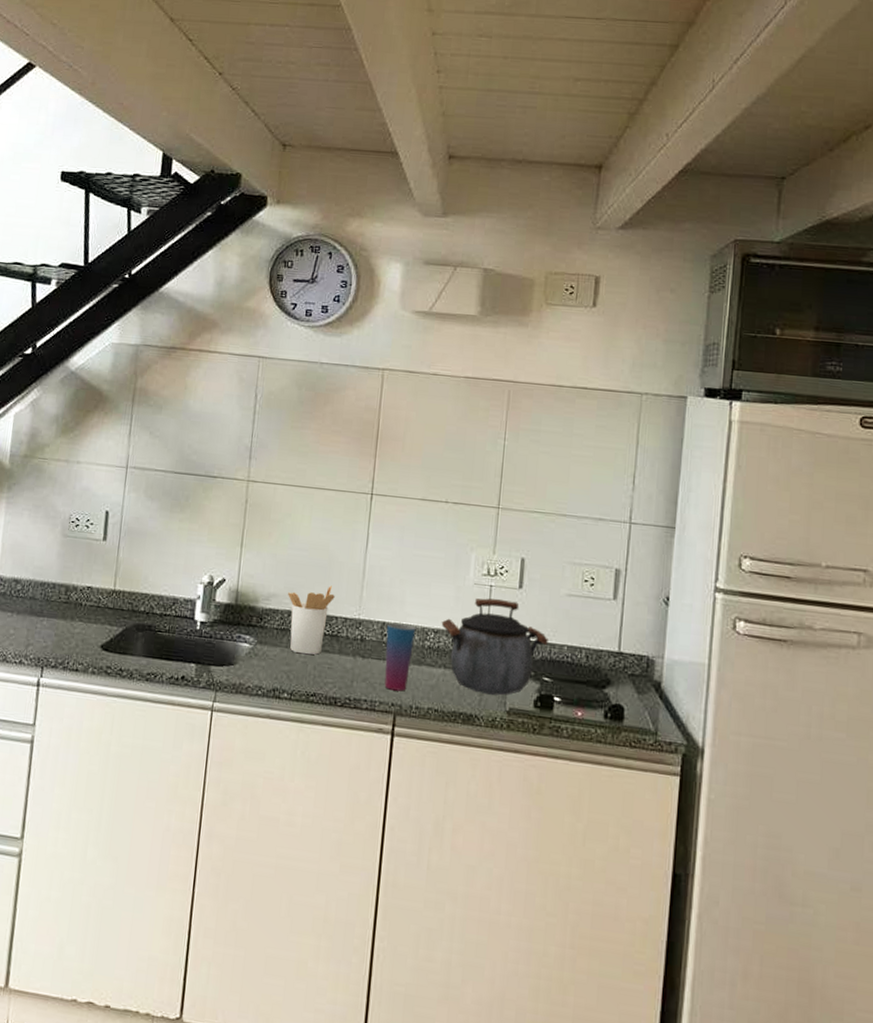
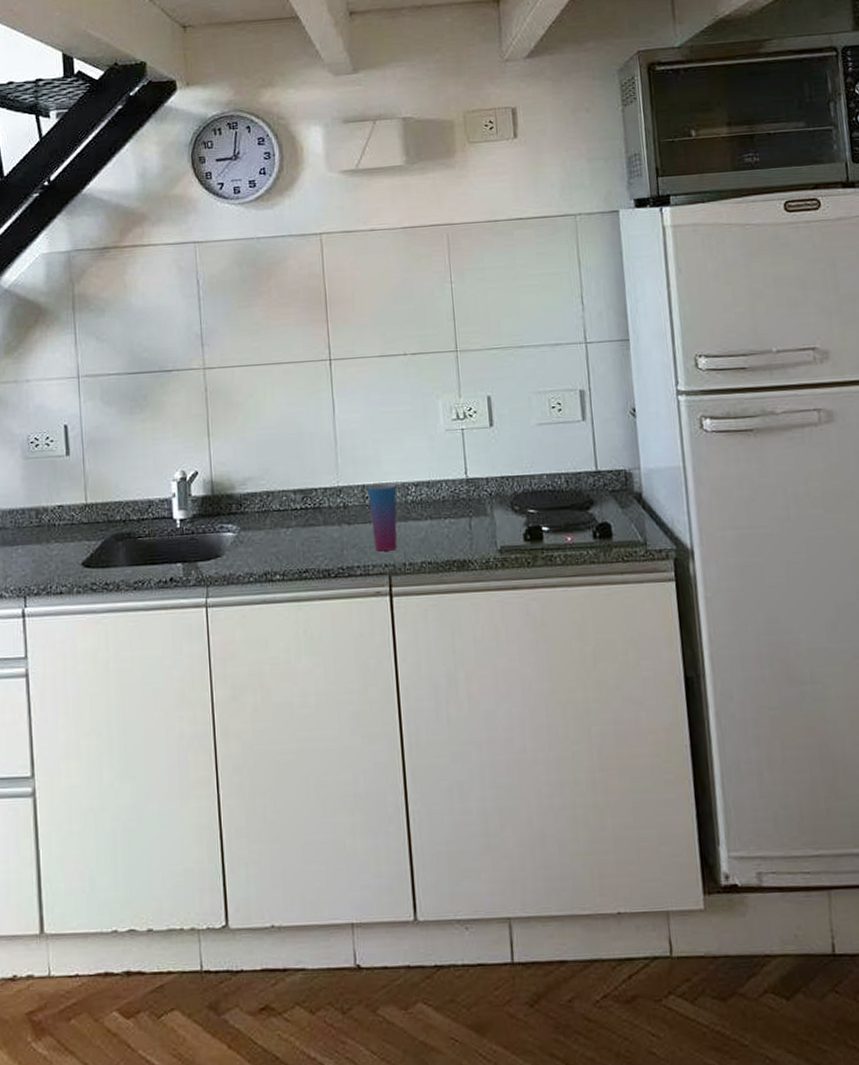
utensil holder: present [288,585,335,655] -> none [263,458,311,533]
kettle: present [441,598,548,696] -> none [420,440,527,538]

